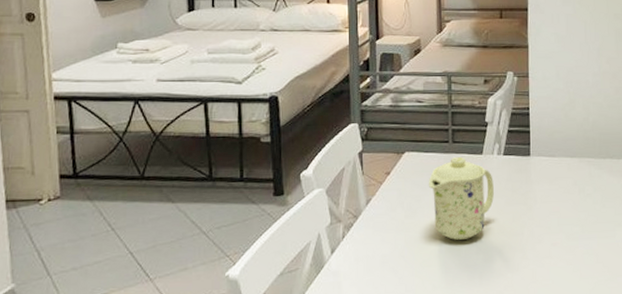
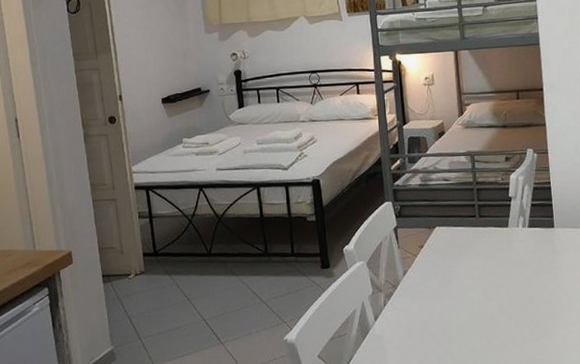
mug: present [428,156,494,240] -> none [459,229,522,308]

